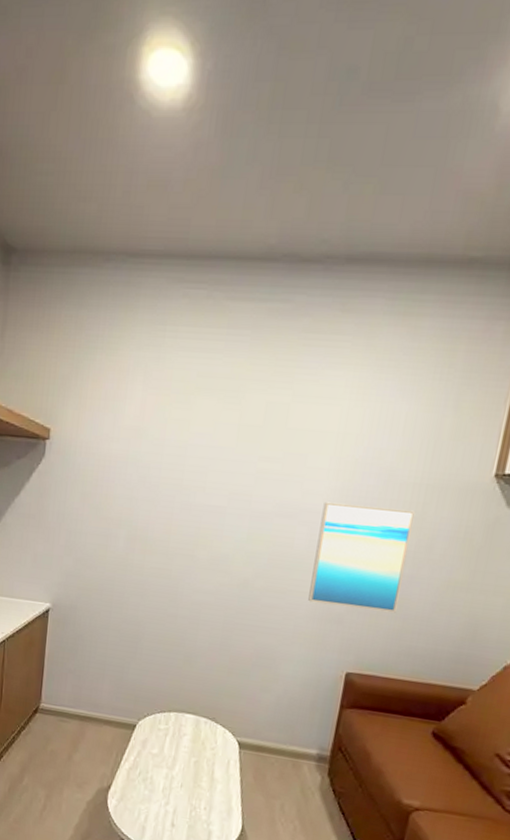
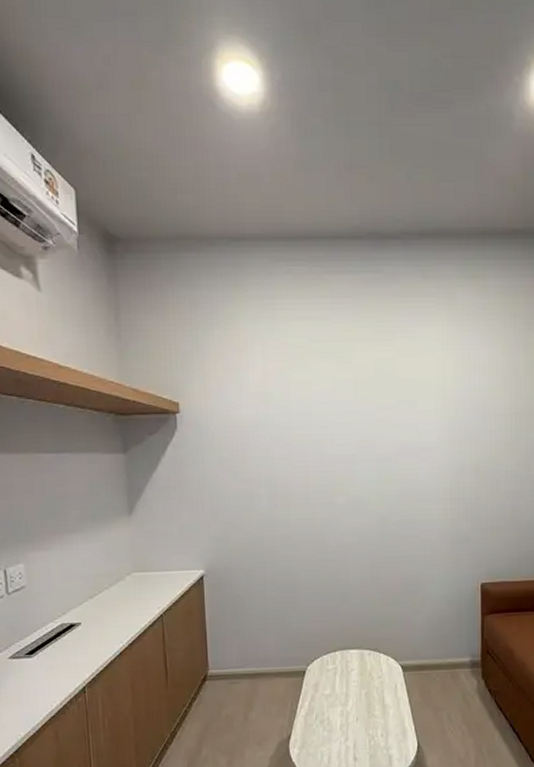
wall art: present [308,502,416,613] -> none [437,436,512,527]

